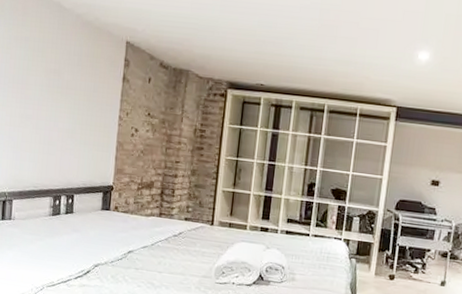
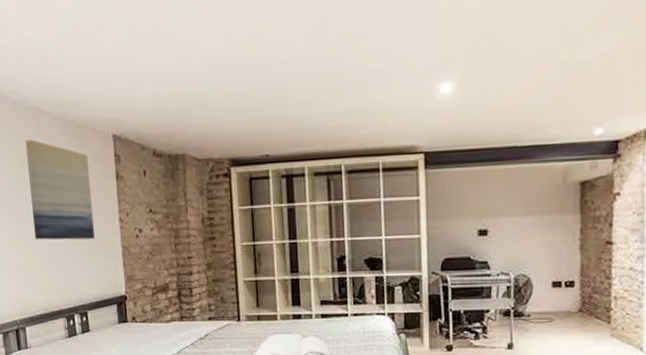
wall art: none [37,31,100,130] -> present [26,139,95,240]

